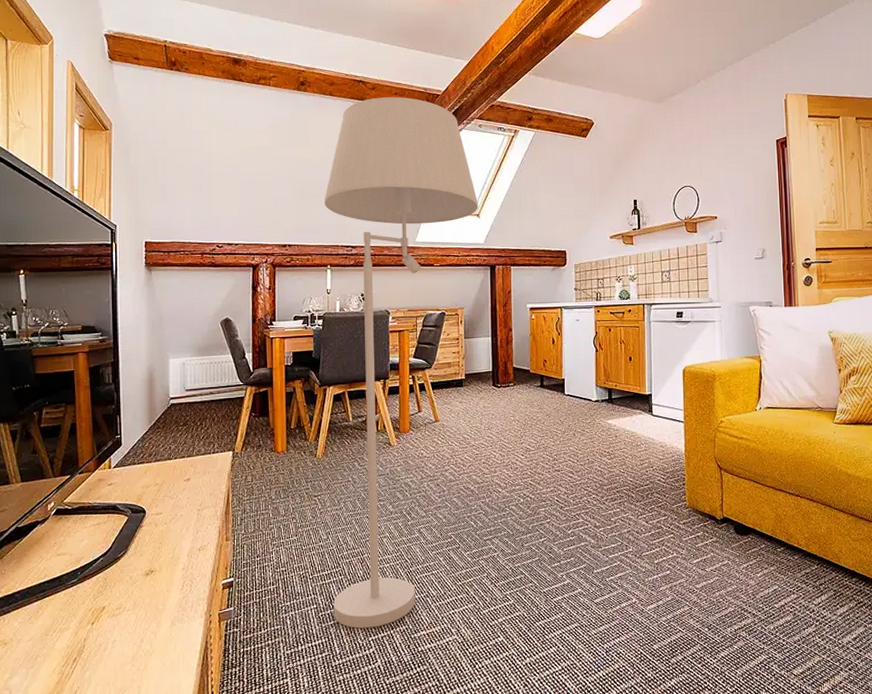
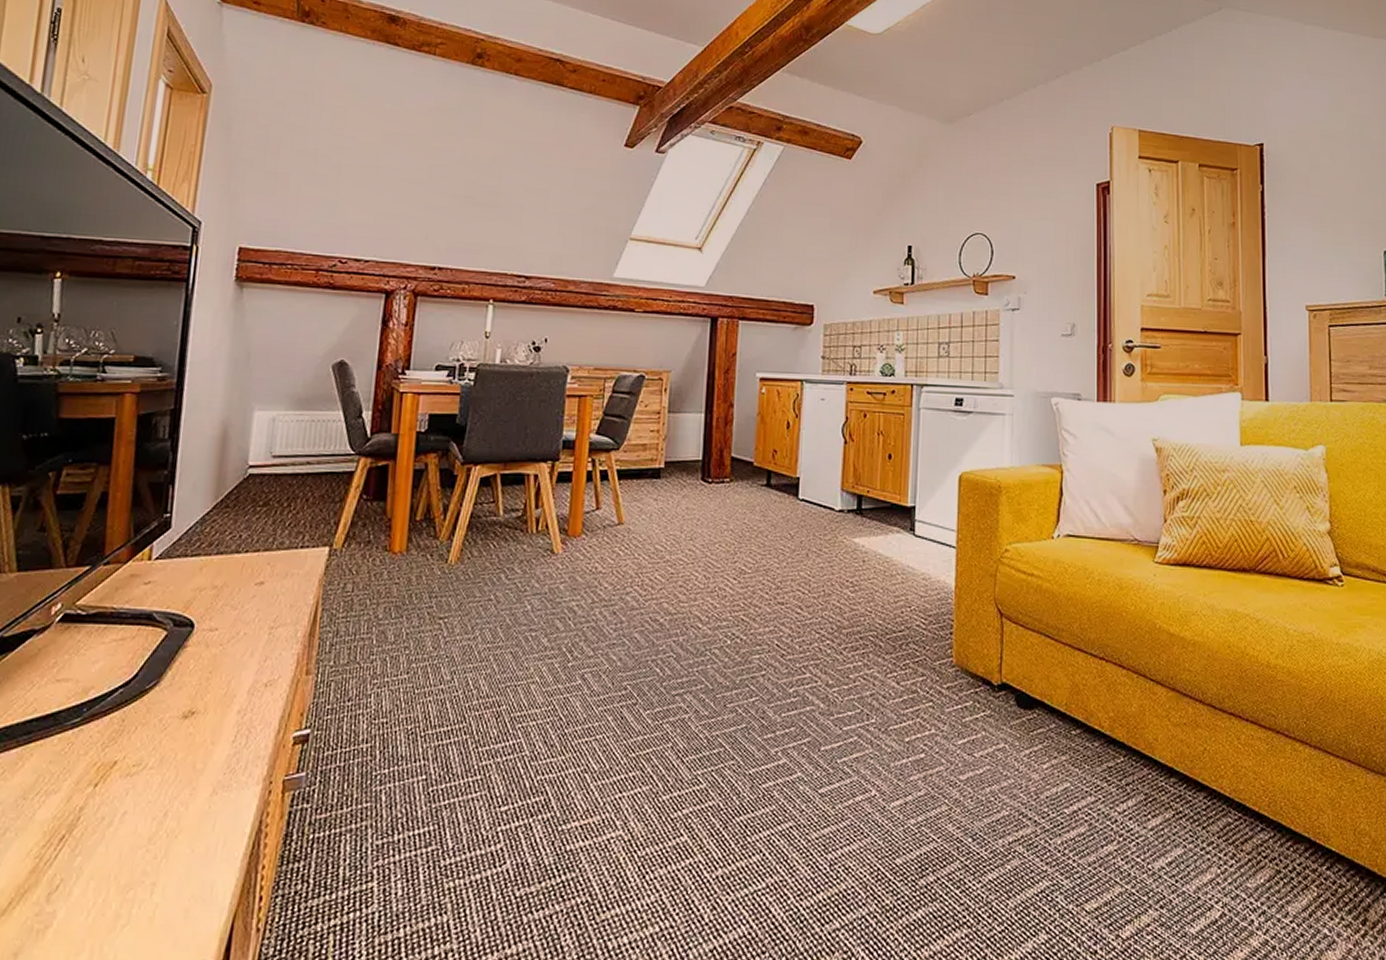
floor lamp: present [324,97,478,629] -> none [449,83,702,813]

